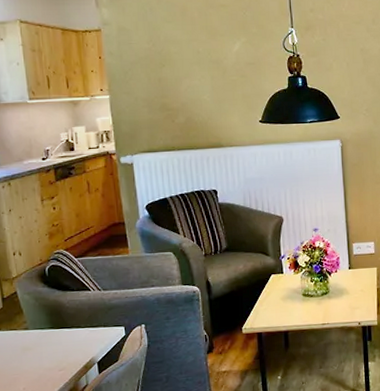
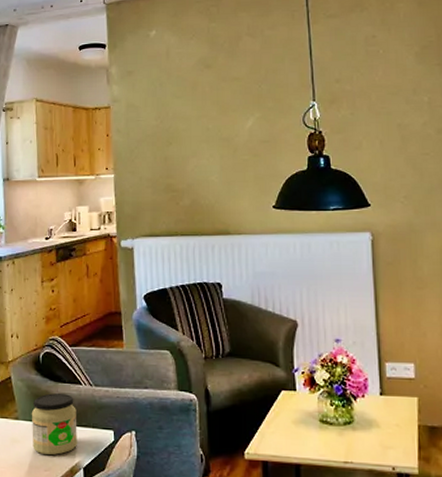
jar: none [41,300,90,357] -> present [31,393,77,455]

